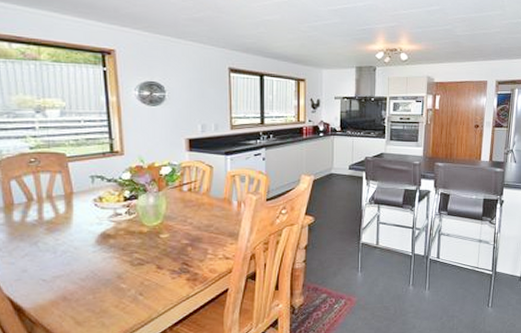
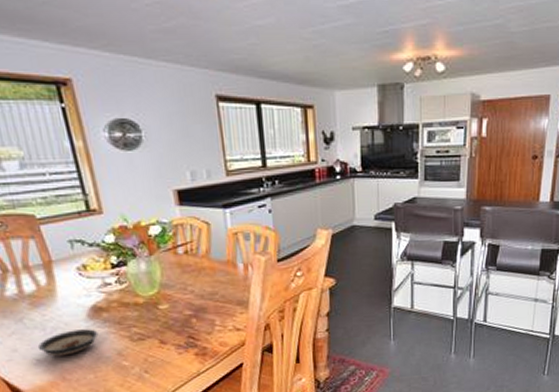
saucer: none [46,253,103,278] -> present [37,329,99,357]

